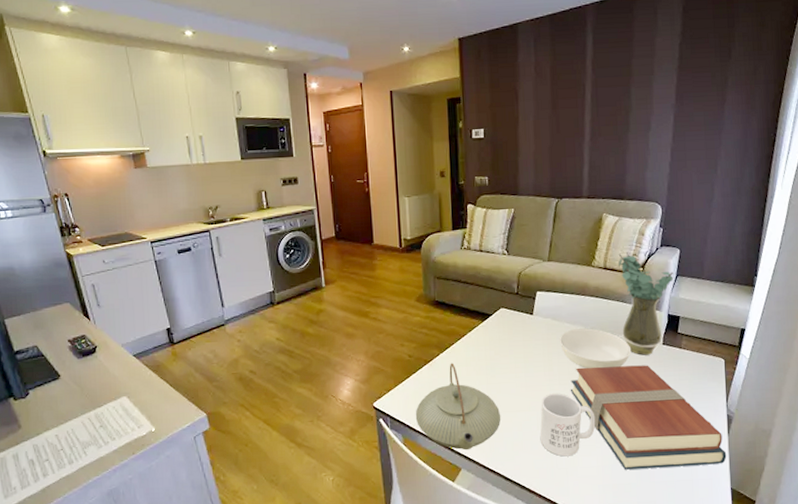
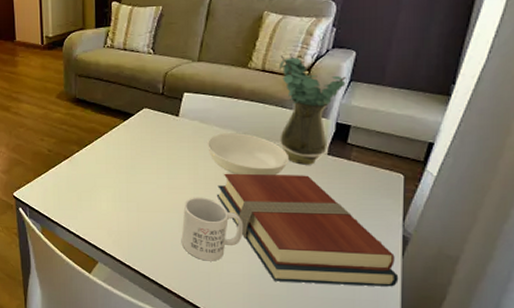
teapot: present [415,363,501,450] -> none [53,160,141,245]

